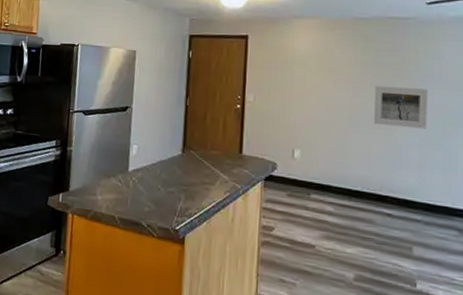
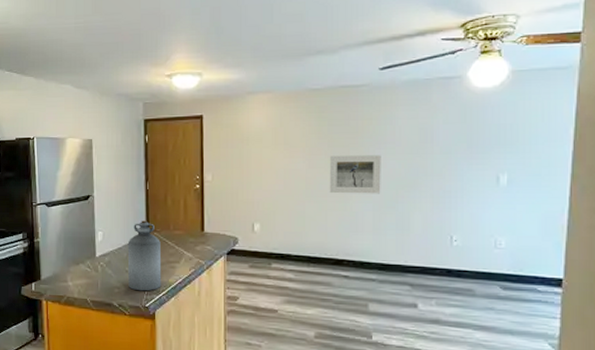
bottle: none [159,137,196,213] -> present [127,220,162,291]

